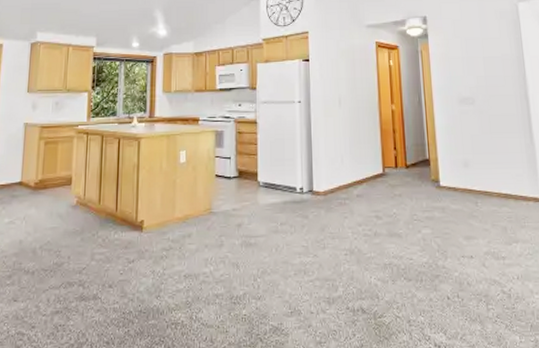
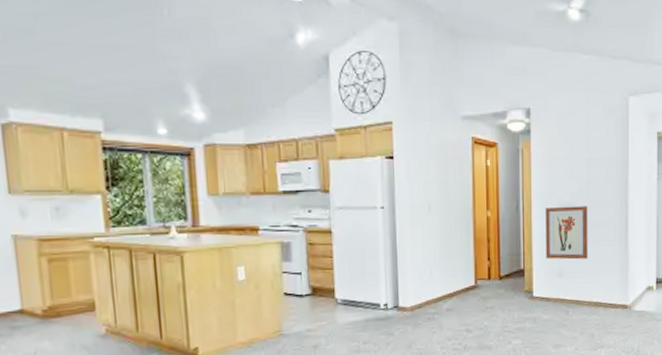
wall art: none [446,100,493,151] -> present [545,206,588,260]

